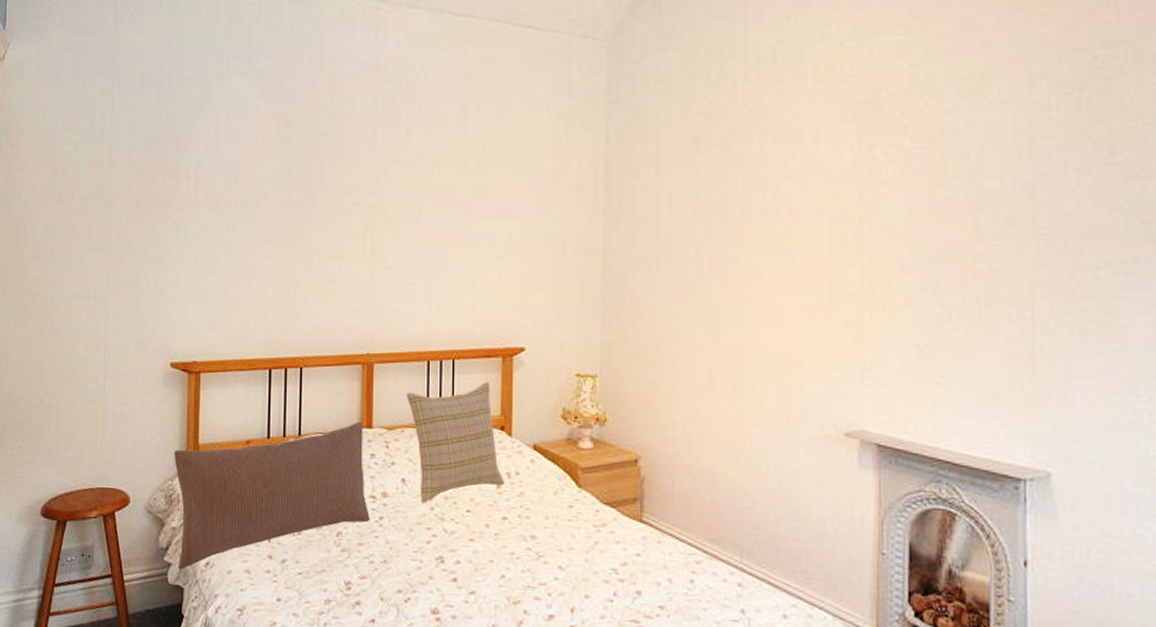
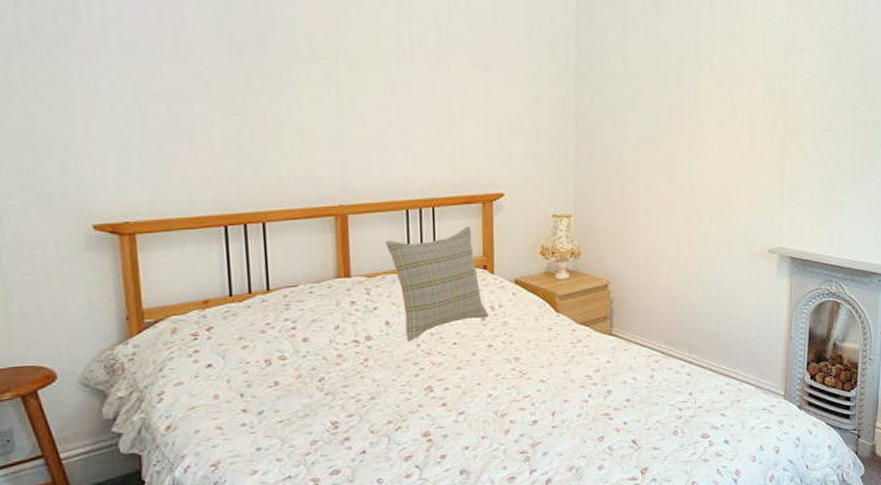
pillow: present [174,421,370,570] -> none [111,271,354,438]

